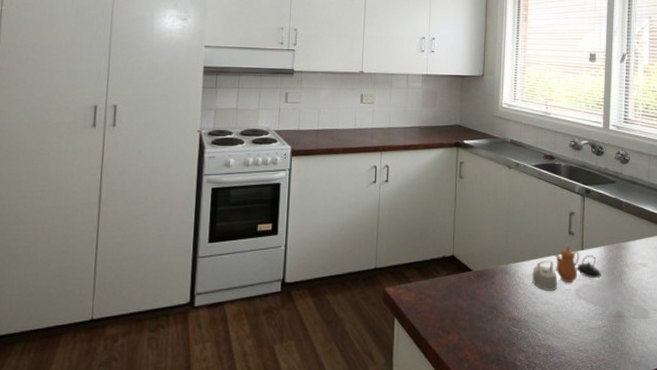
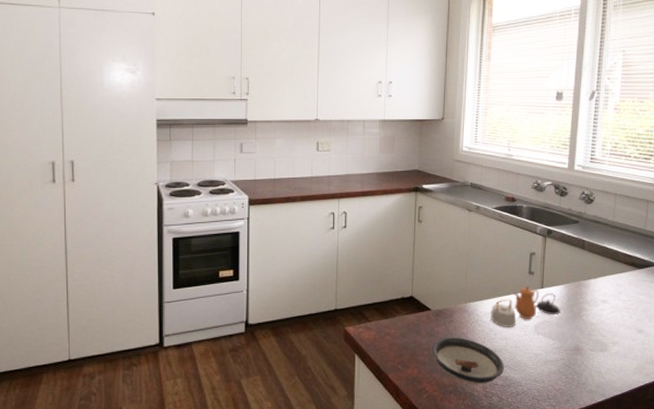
saucer: none [473,300,546,353] -> present [432,337,504,385]

